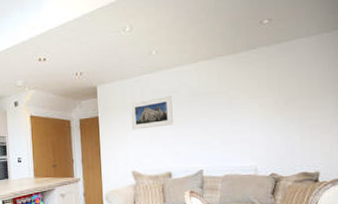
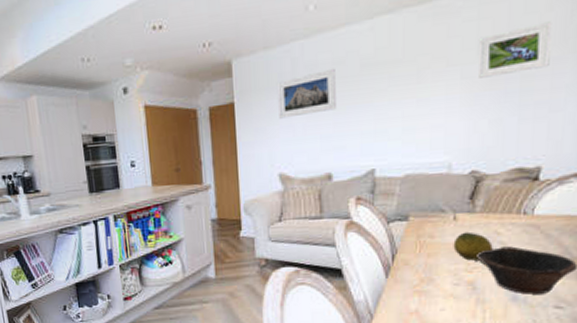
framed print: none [269,72,318,107] -> present [478,21,552,78]

